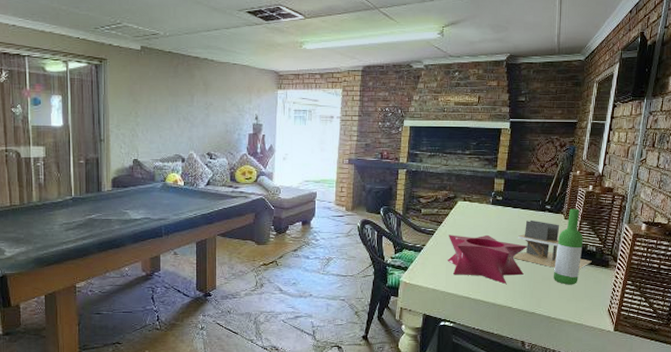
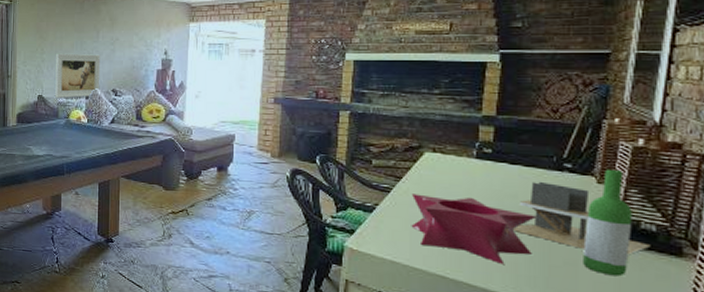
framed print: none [151,117,196,161] -> present [55,53,101,98]

